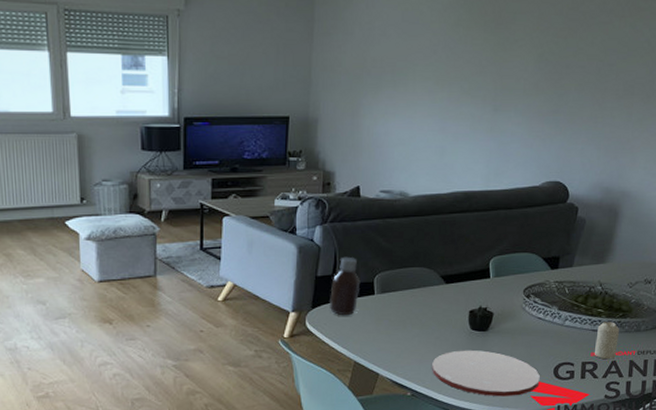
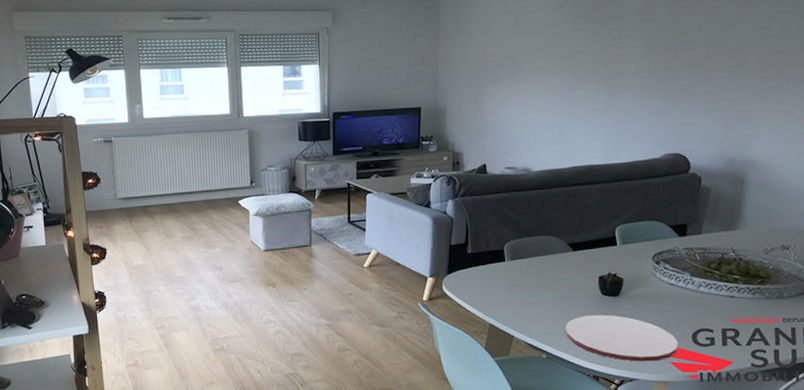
bottle: present [330,256,361,316] -> none [464,227,491,281]
candle: present [595,322,620,360] -> none [734,288,760,327]

